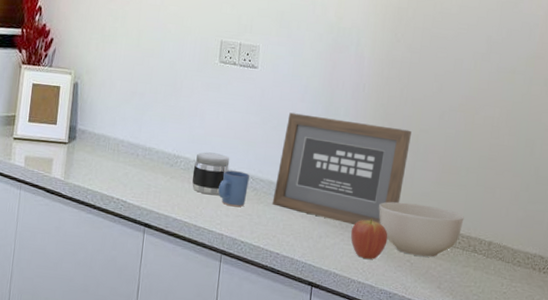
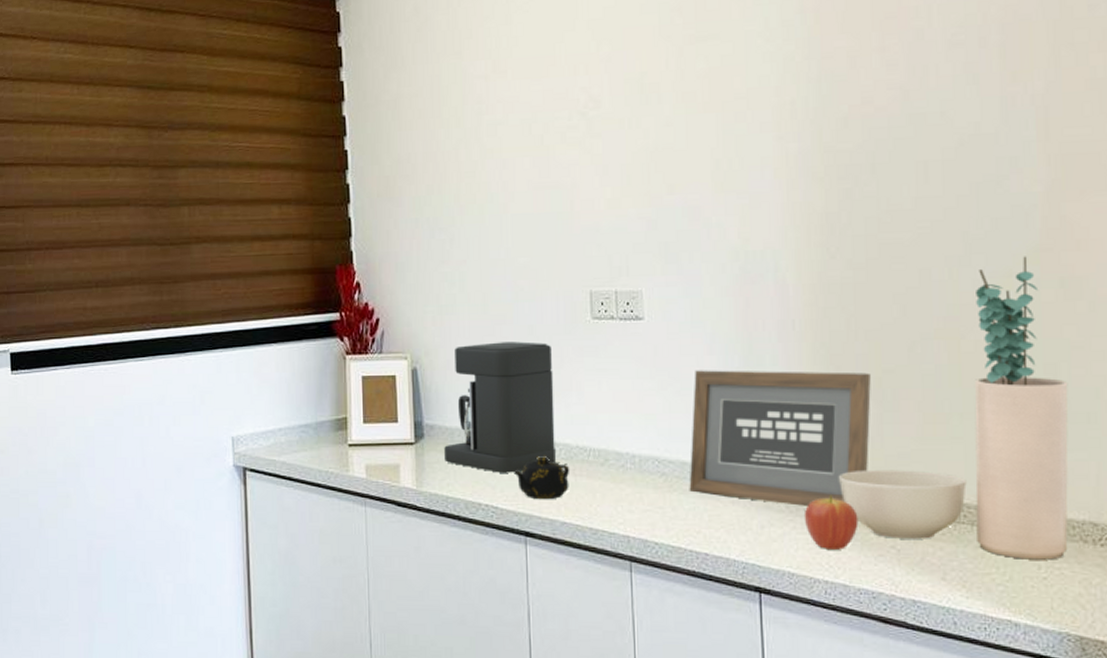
coffee maker: none [90,69,186,176] -> present [444,341,556,473]
teapot: none [143,164,186,200] -> present [514,455,569,500]
jar: present [192,152,230,196] -> none [577,434,626,488]
mug: present [218,170,249,207] -> none [615,454,654,500]
vase: none [464,60,540,280] -> present [974,256,1069,560]

